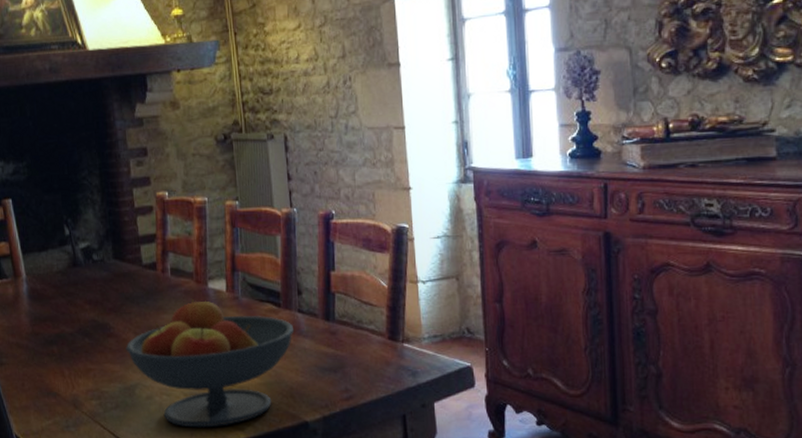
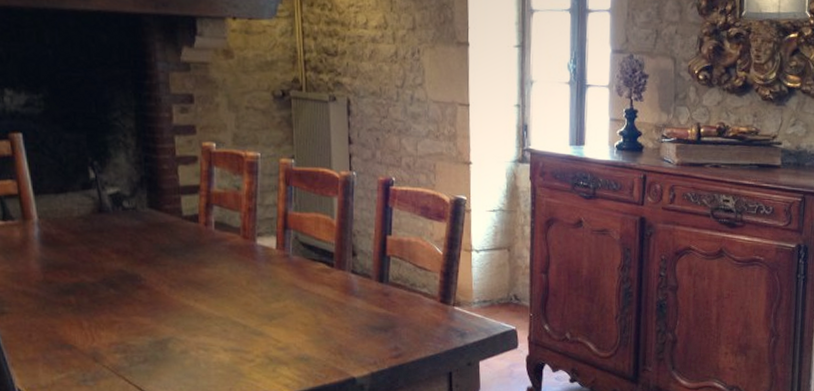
fruit bowl: present [125,298,295,428] -> none [158,253,347,383]

